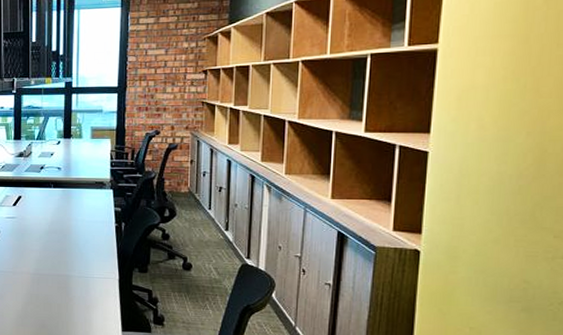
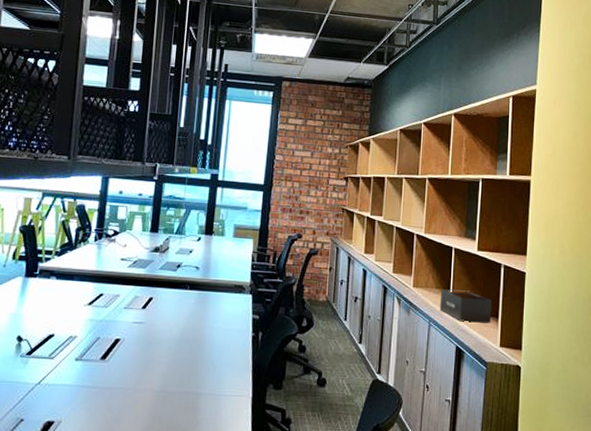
box: none [317,174,382,207] -> present [439,289,491,323]

